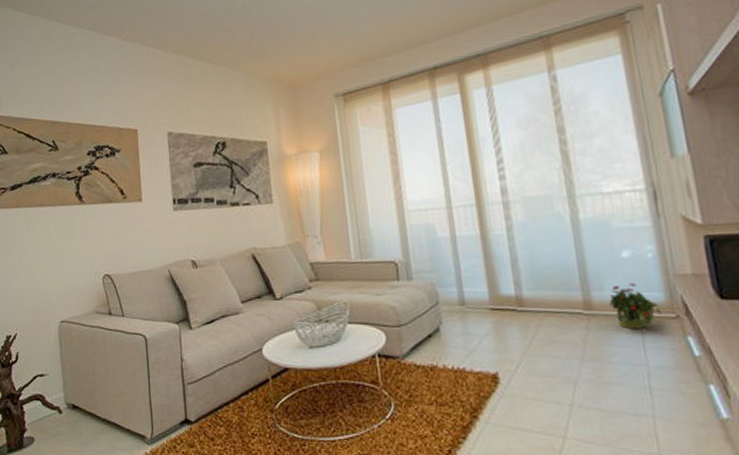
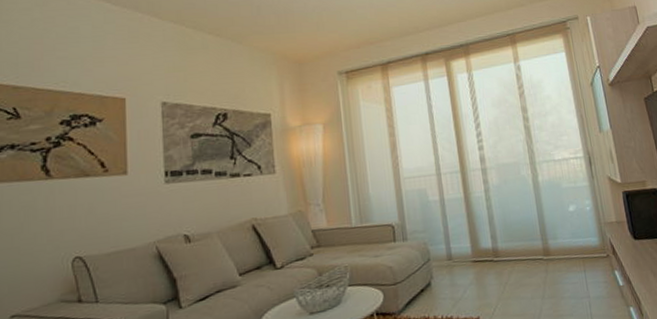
potted plant: present [609,282,662,329] -> none [561,230,597,269]

